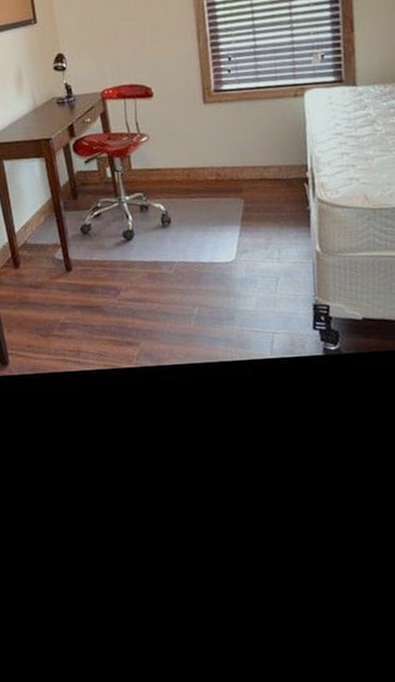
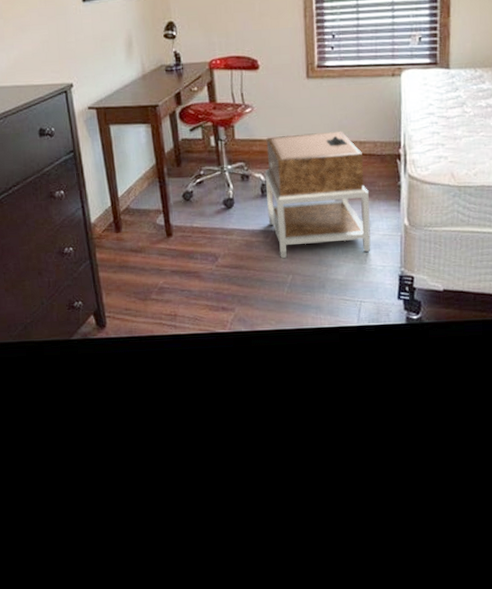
nightstand: none [164,156,282,290] -> present [264,130,371,258]

